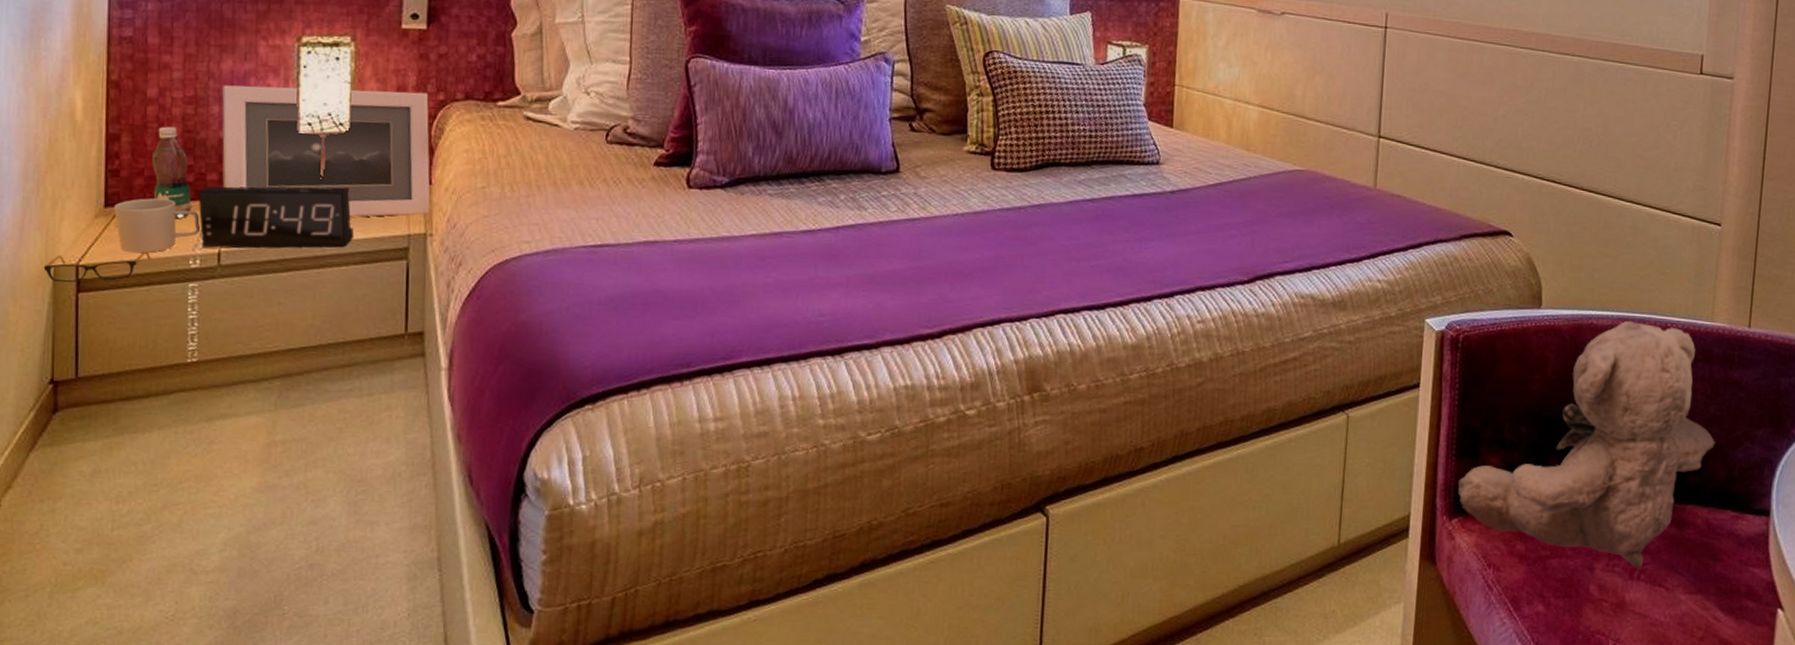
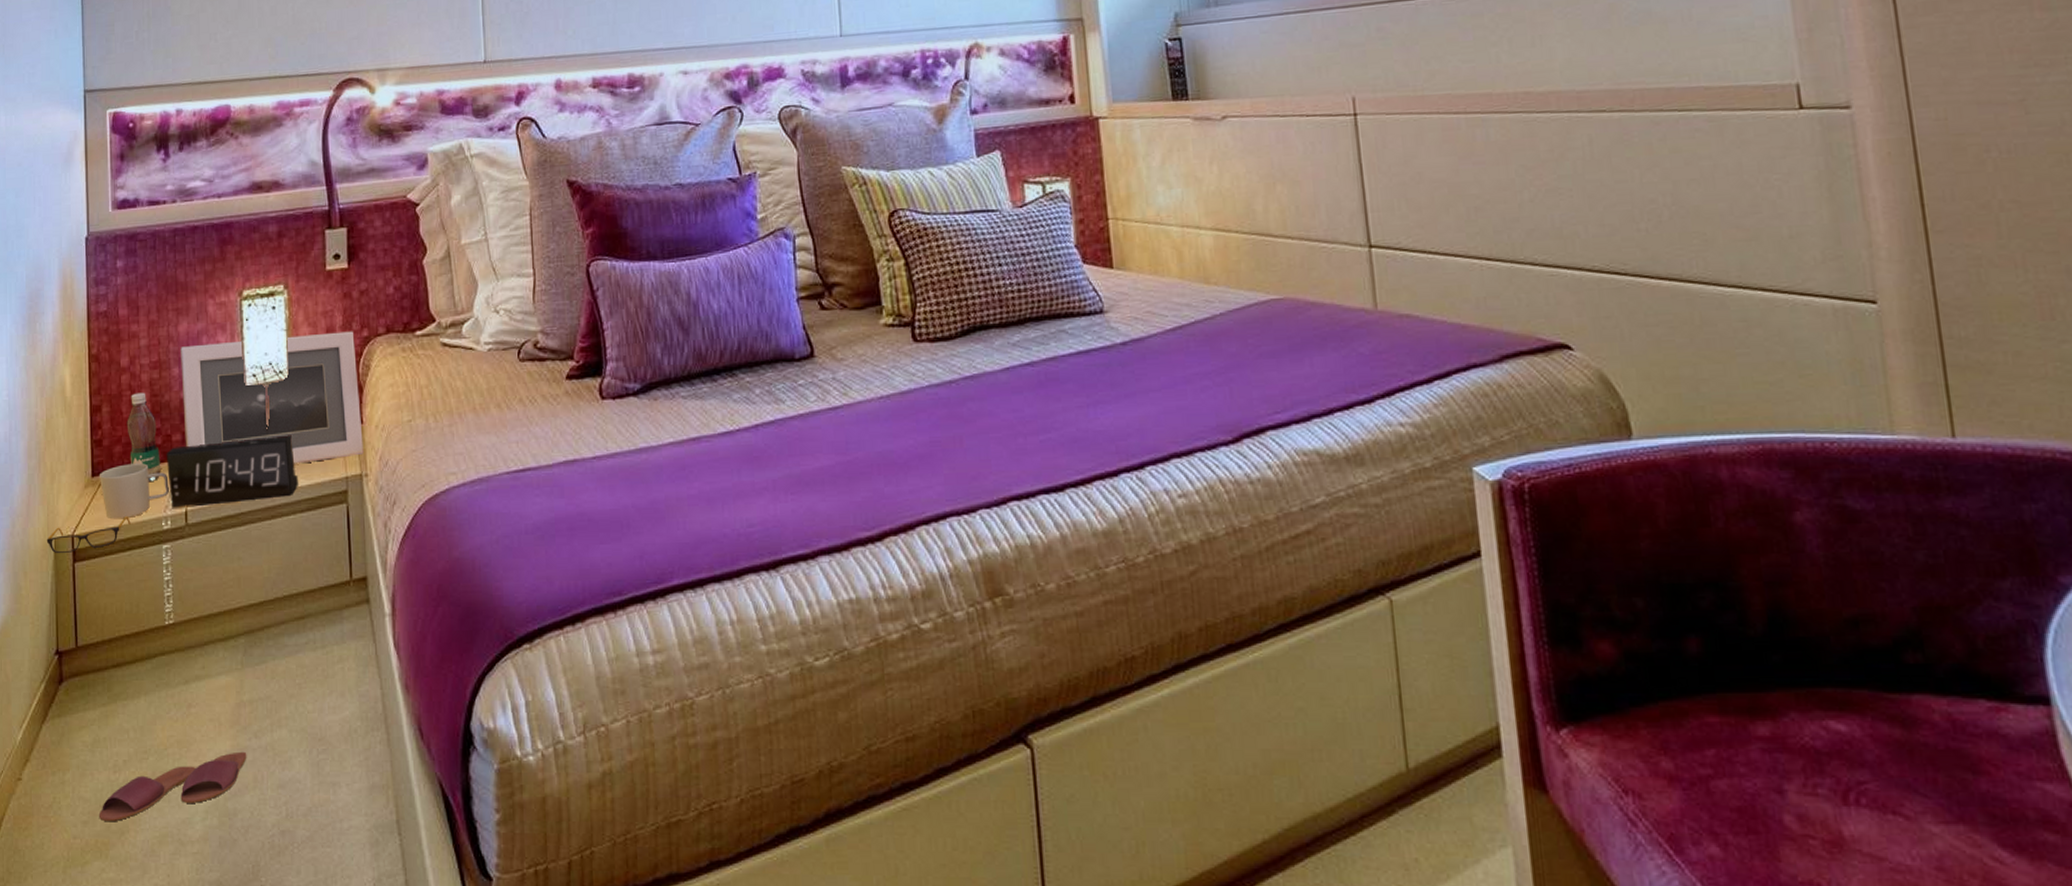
slippers: none [97,488,276,551] -> present [99,751,247,822]
teddy bear: present [1458,320,1716,569] -> none [1559,444,1938,790]

